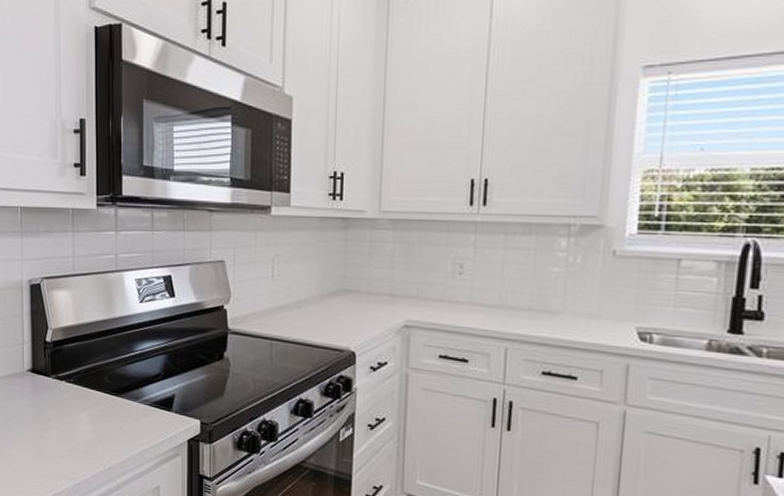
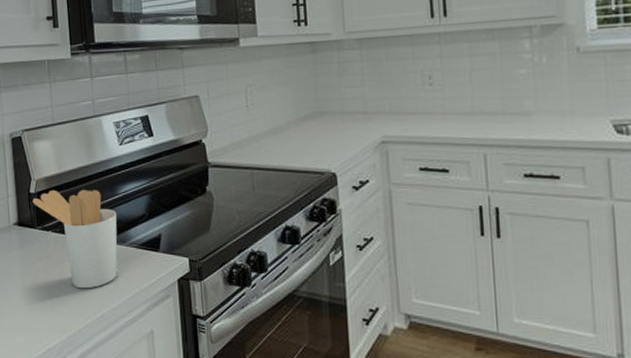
utensil holder: none [48,340,132,441] -> present [32,189,118,289]

